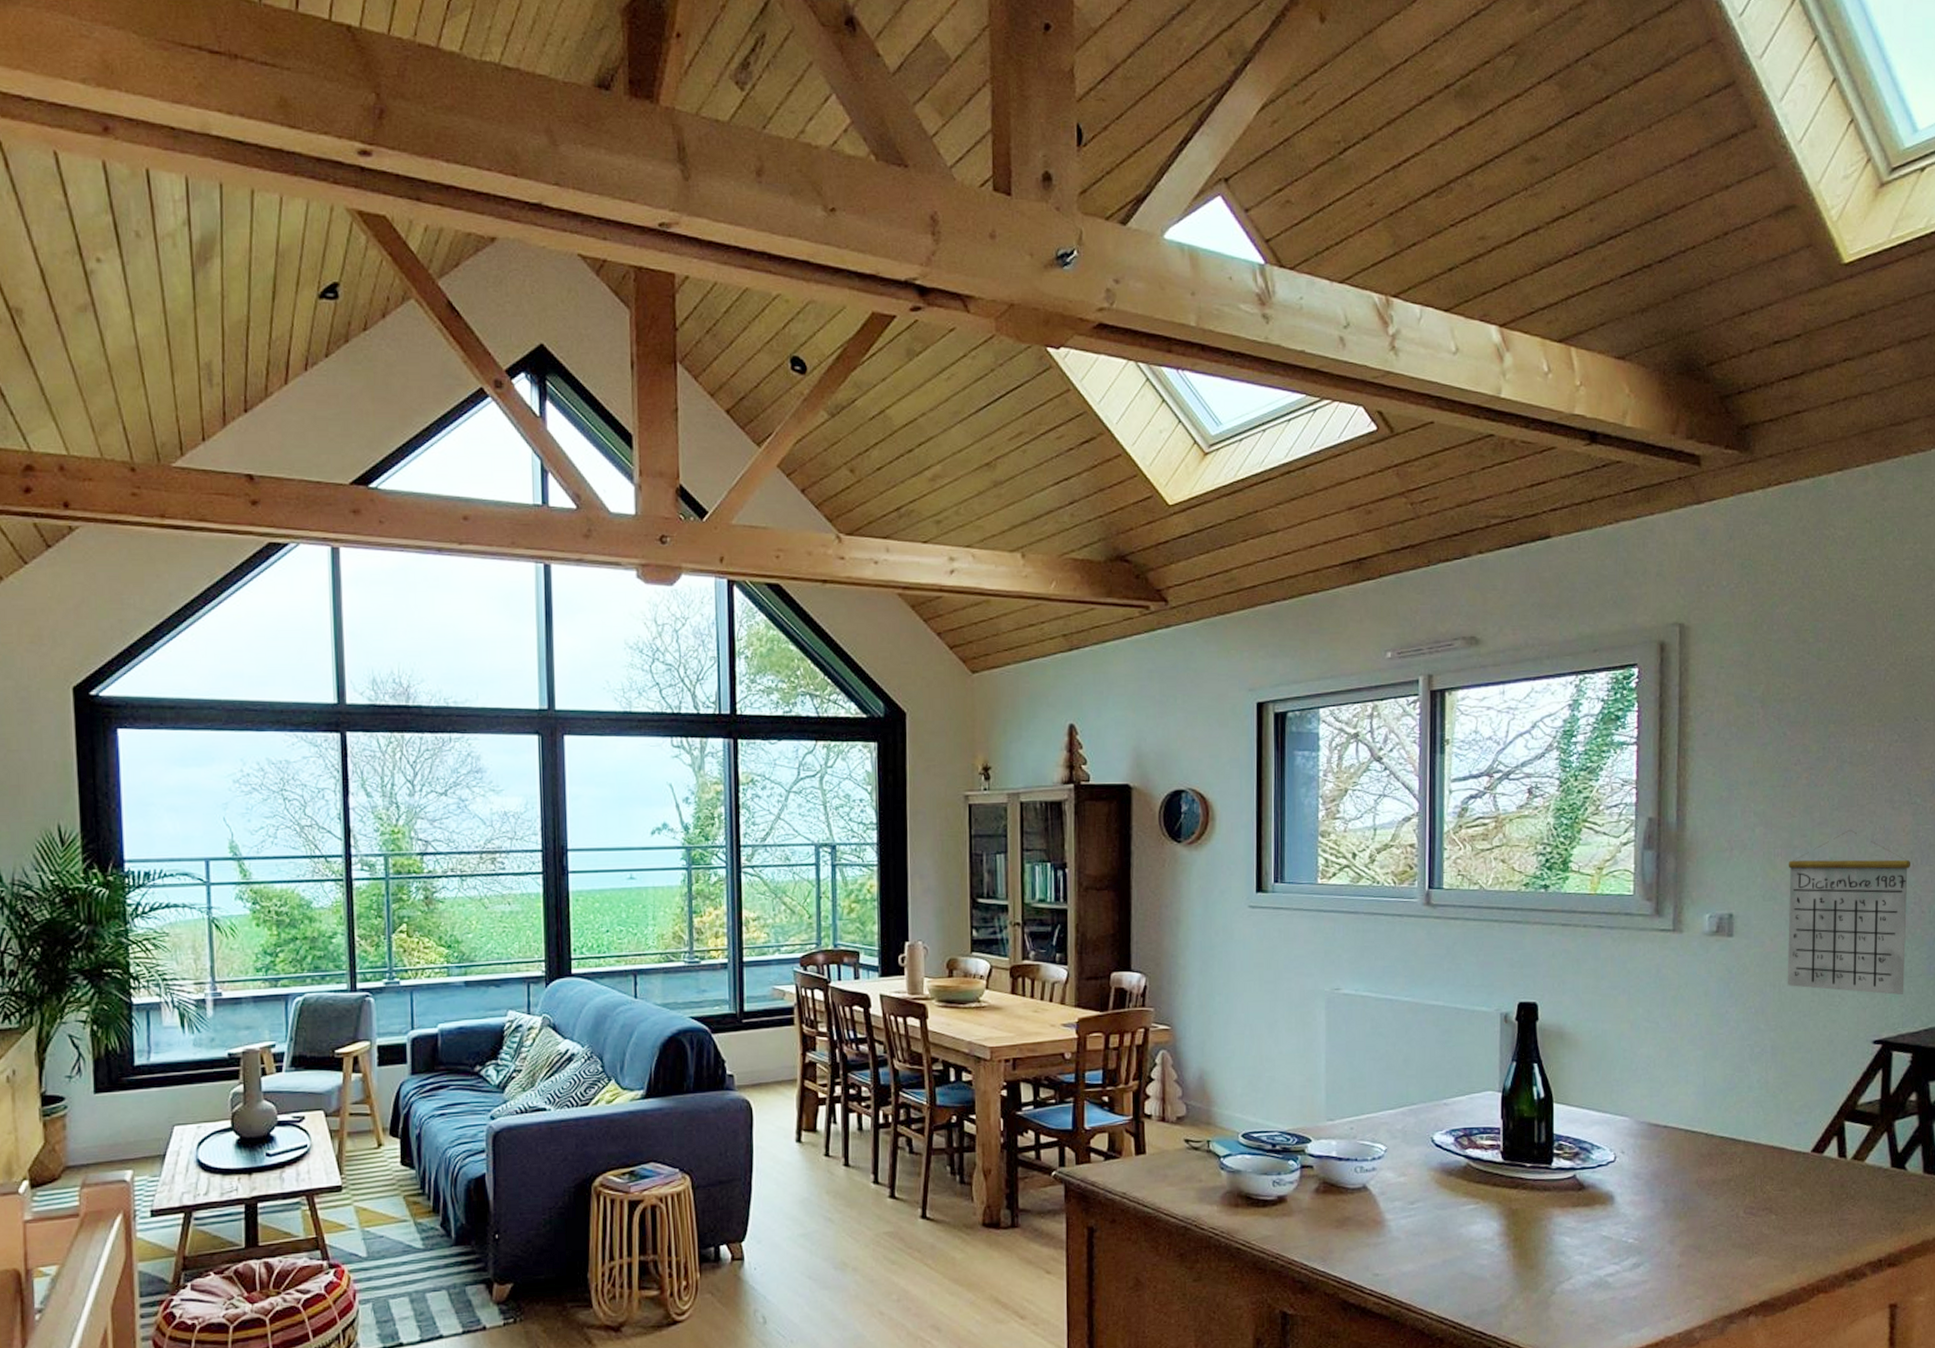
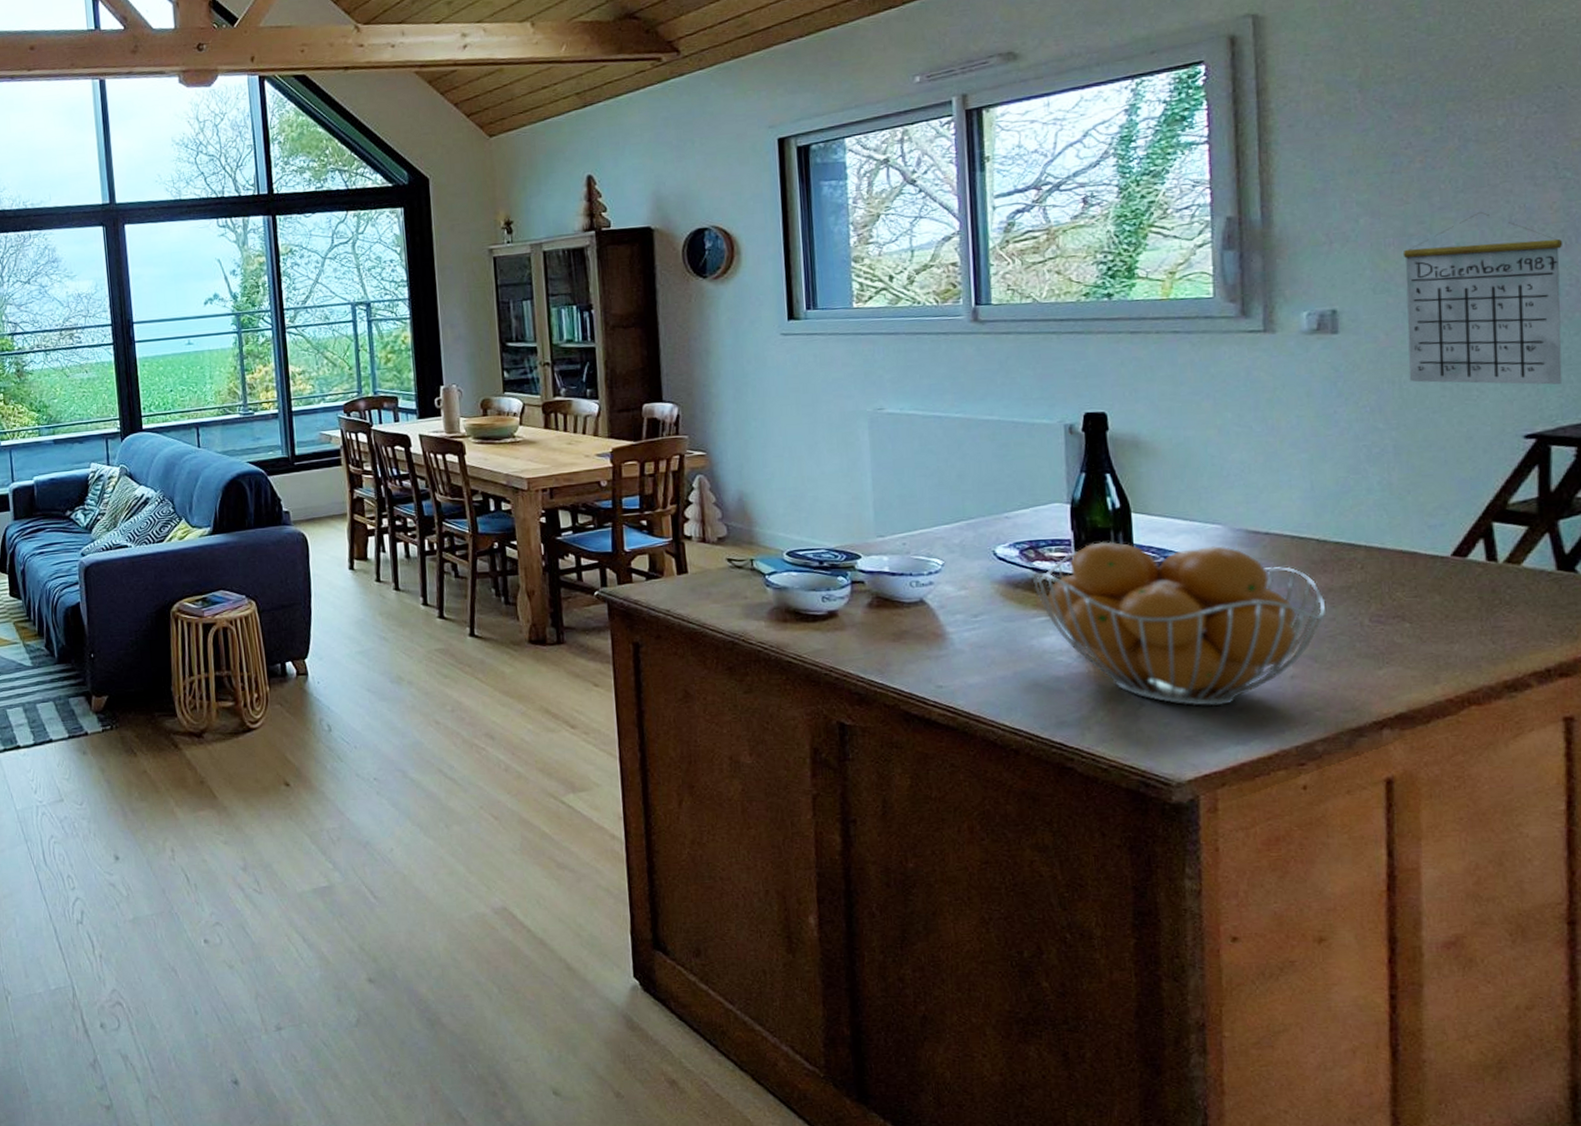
fruit basket: none [1464,1131,1710,1295] -> present [1032,541,1327,707]

